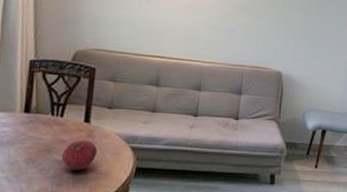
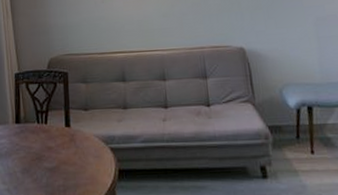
fruit: present [61,139,98,170] -> none [50,144,81,177]

